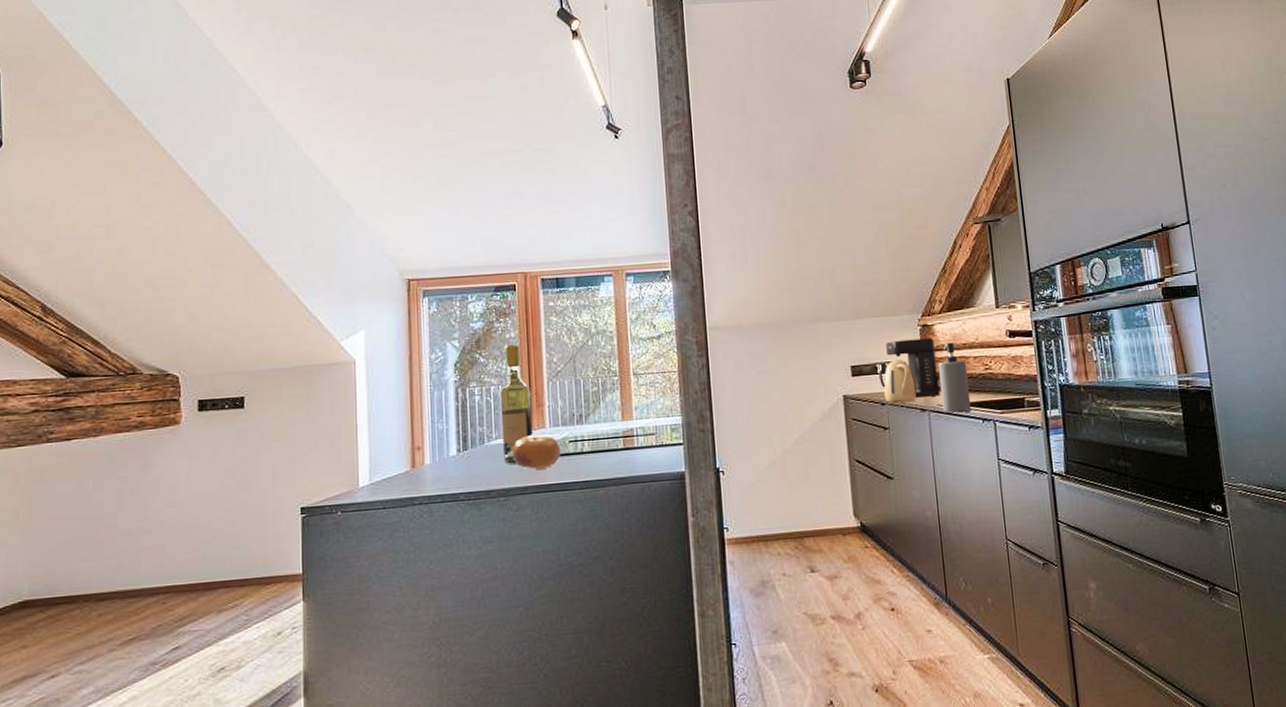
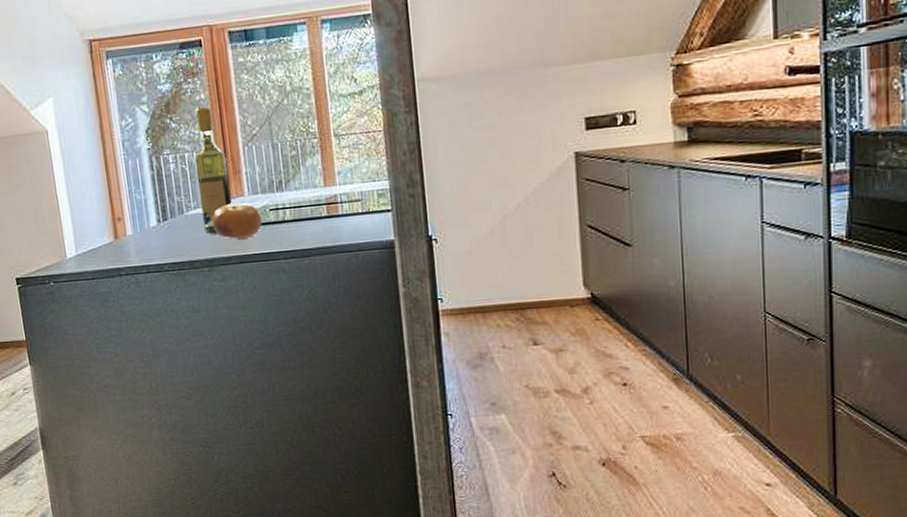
coffee maker: present [878,338,939,398] -> none [618,80,693,153]
kettle: present [883,359,917,403] -> none [624,107,664,160]
soap dispenser: present [937,343,972,413] -> none [693,85,733,170]

